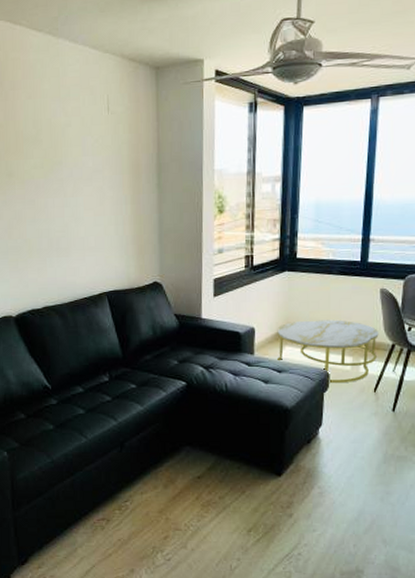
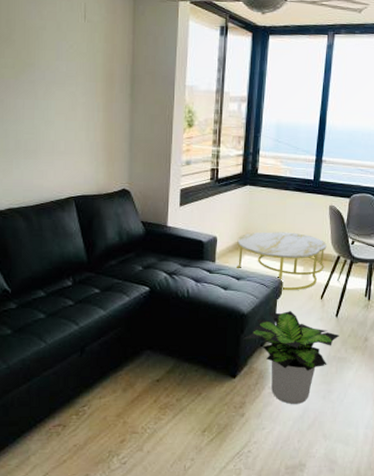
potted plant: none [288,405,398,505] -> present [243,311,340,404]

